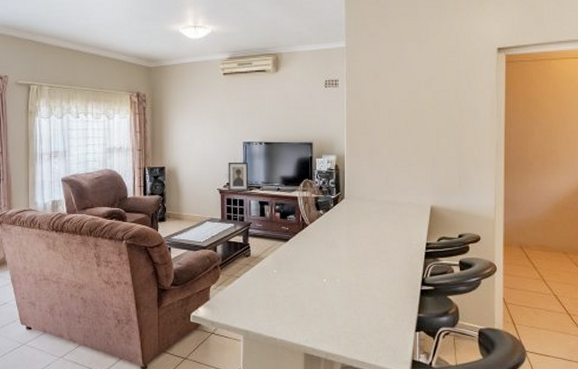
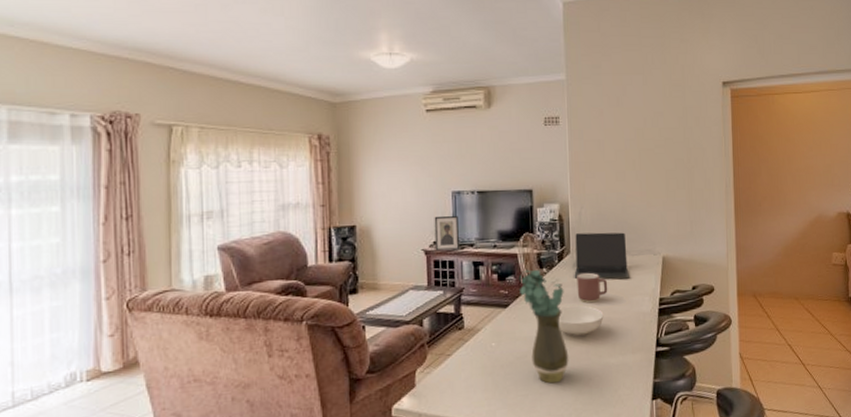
vase: none [298,208,340,308] -> present [518,266,569,384]
bowl: none [332,243,373,271] -> present [558,304,604,337]
laptop: none [347,182,398,224] -> present [574,232,629,280]
mug: none [350,216,378,243] -> present [577,272,608,303]

